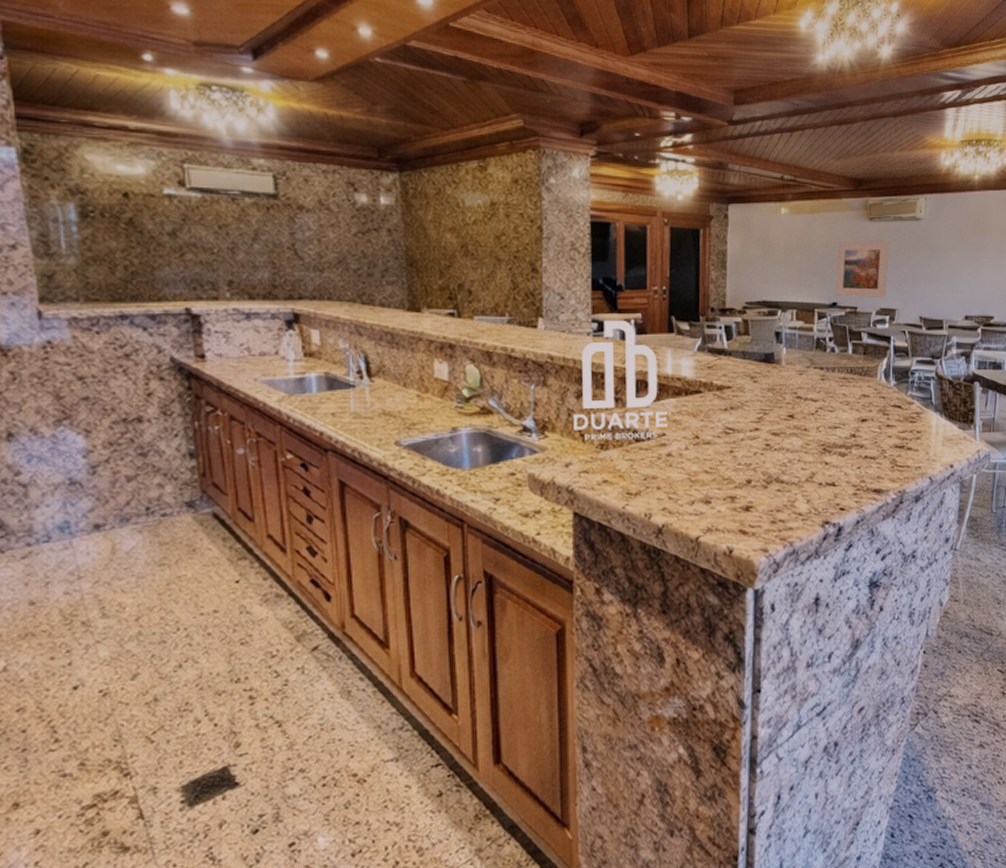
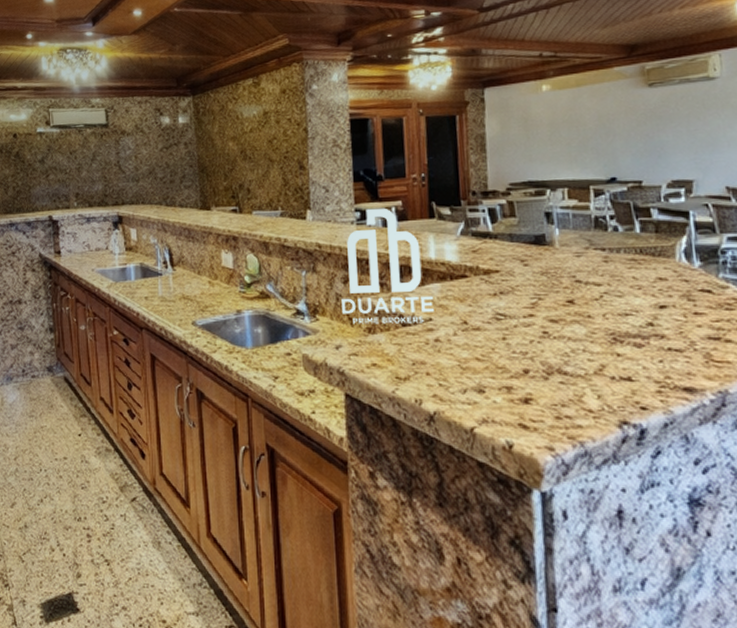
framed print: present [835,241,890,298] -> none [611,106,678,171]

